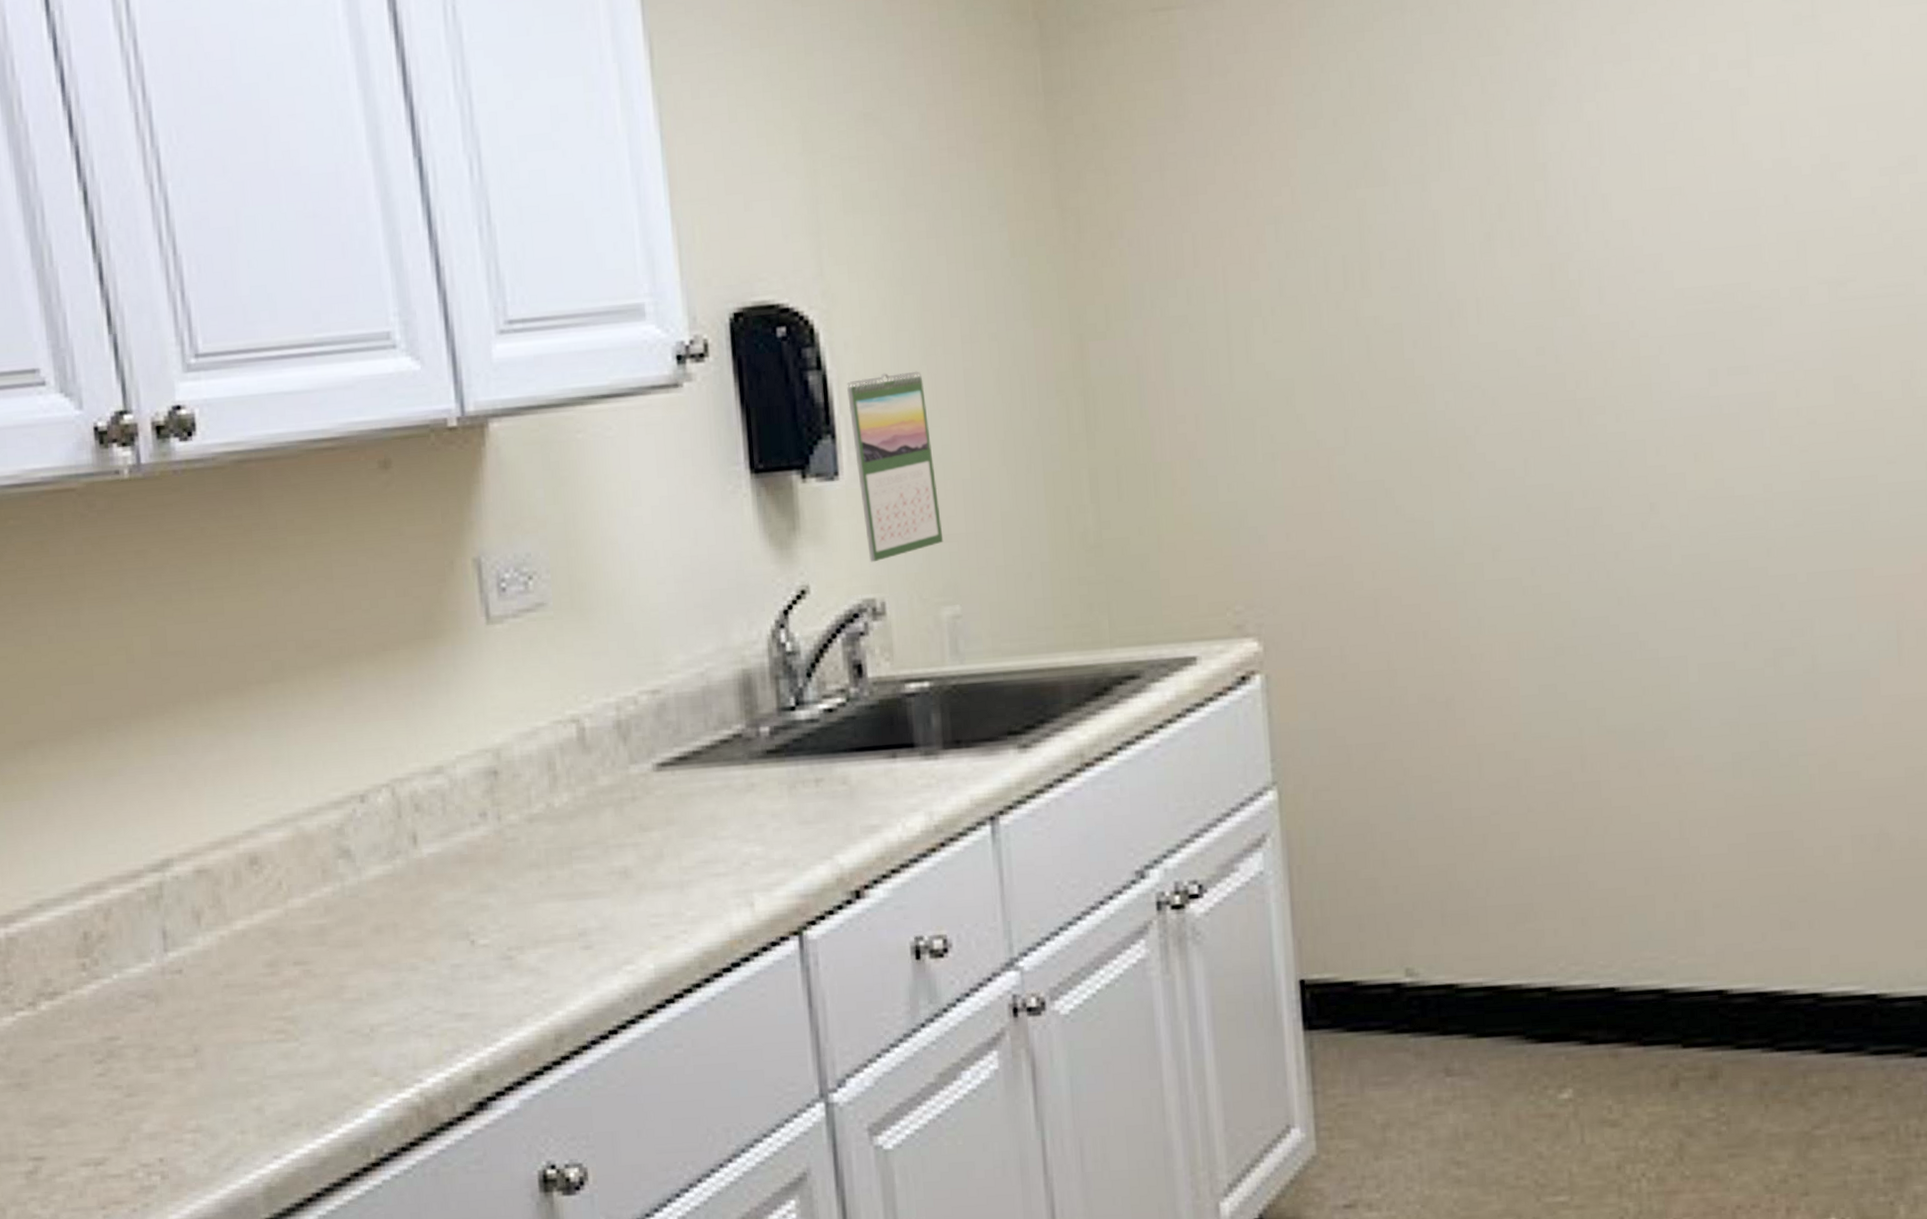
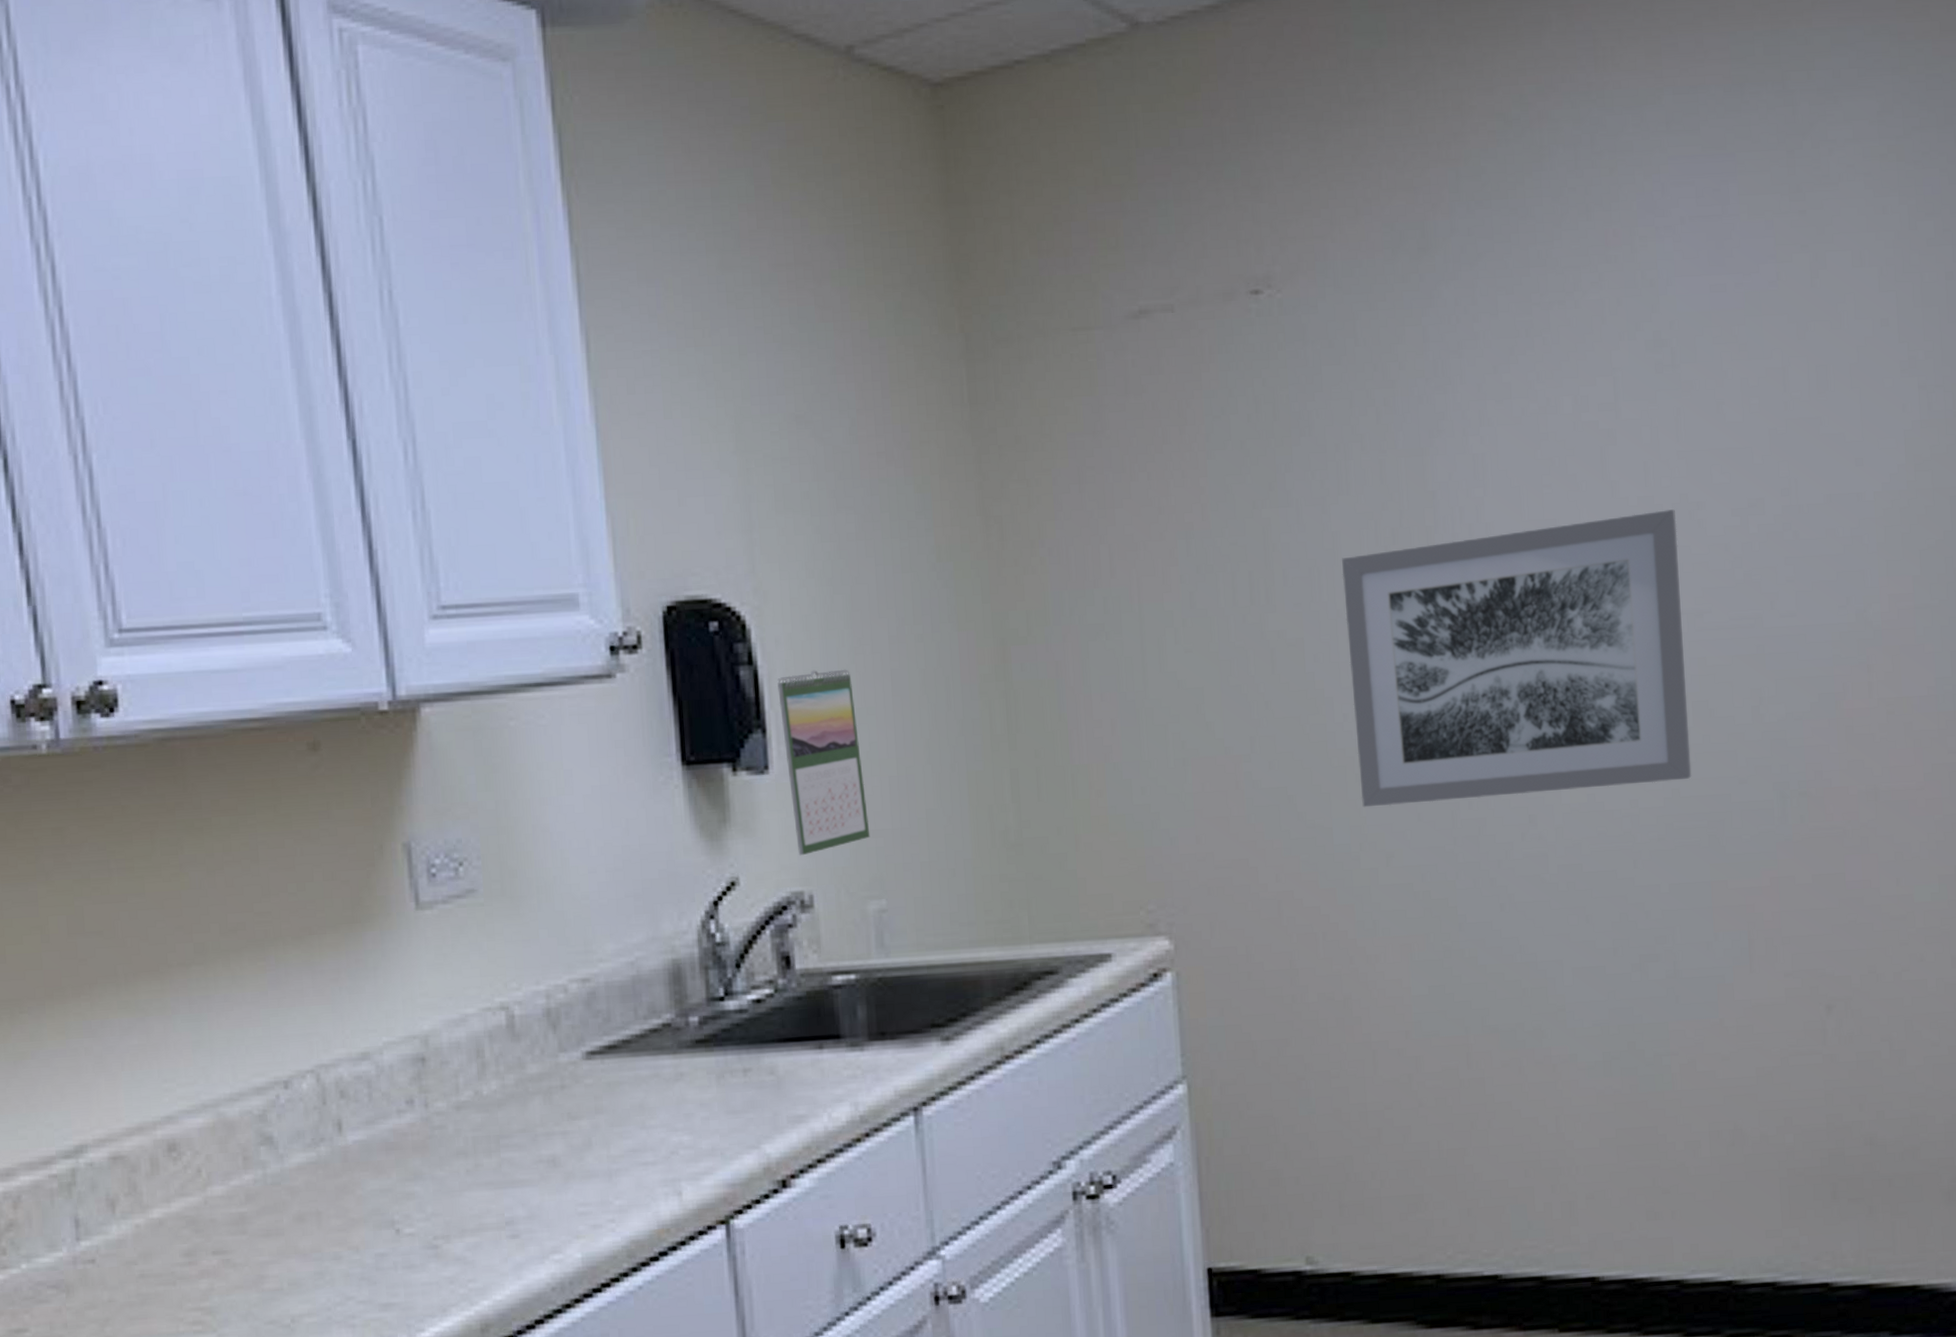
wall art: none [1443,171,1833,499] -> present [1342,509,1692,808]

